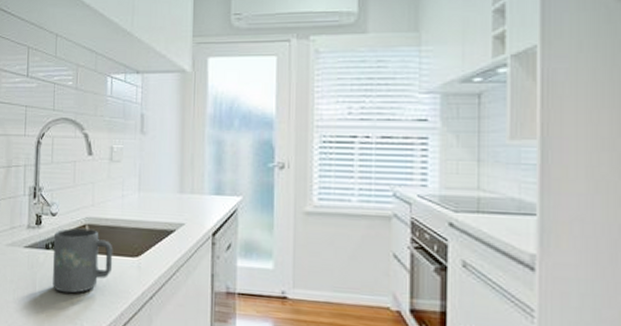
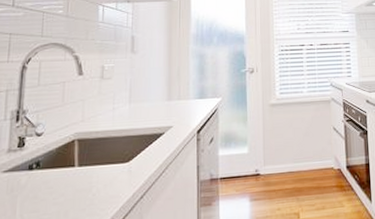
mug: present [53,228,113,294] -> none [36,143,104,211]

